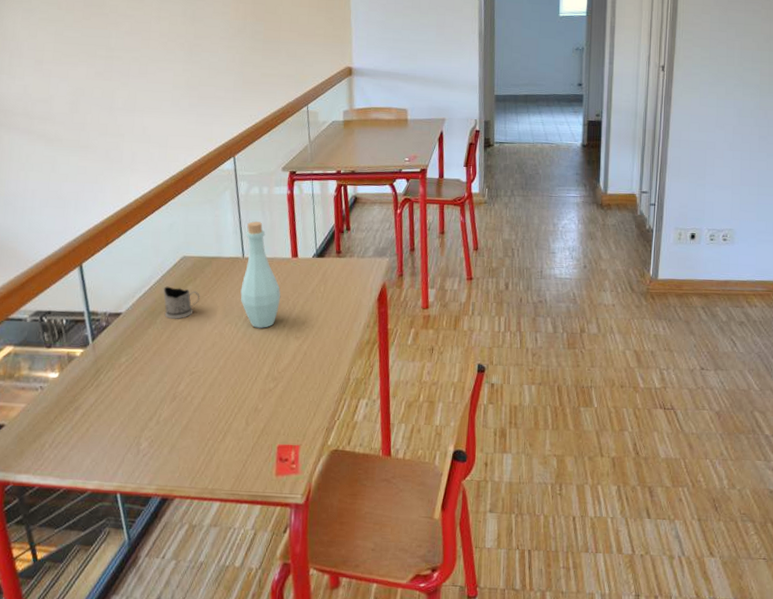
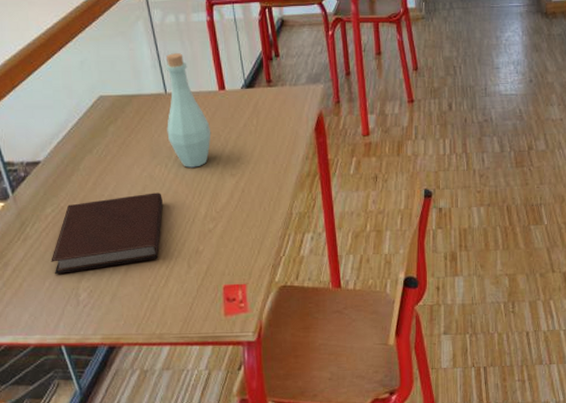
notebook: none [118,349,229,422] -> present [51,193,163,275]
tea glass holder: present [163,286,200,319] -> none [82,129,124,164]

